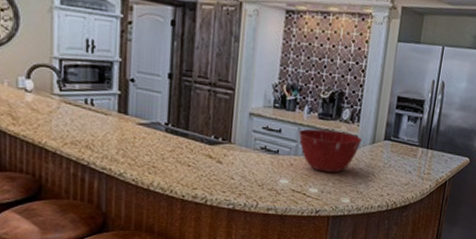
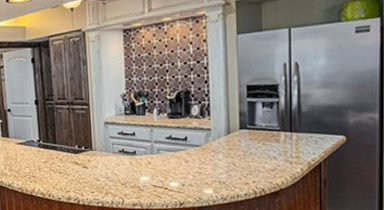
mixing bowl: present [298,128,362,173] -> none [152,127,216,166]

